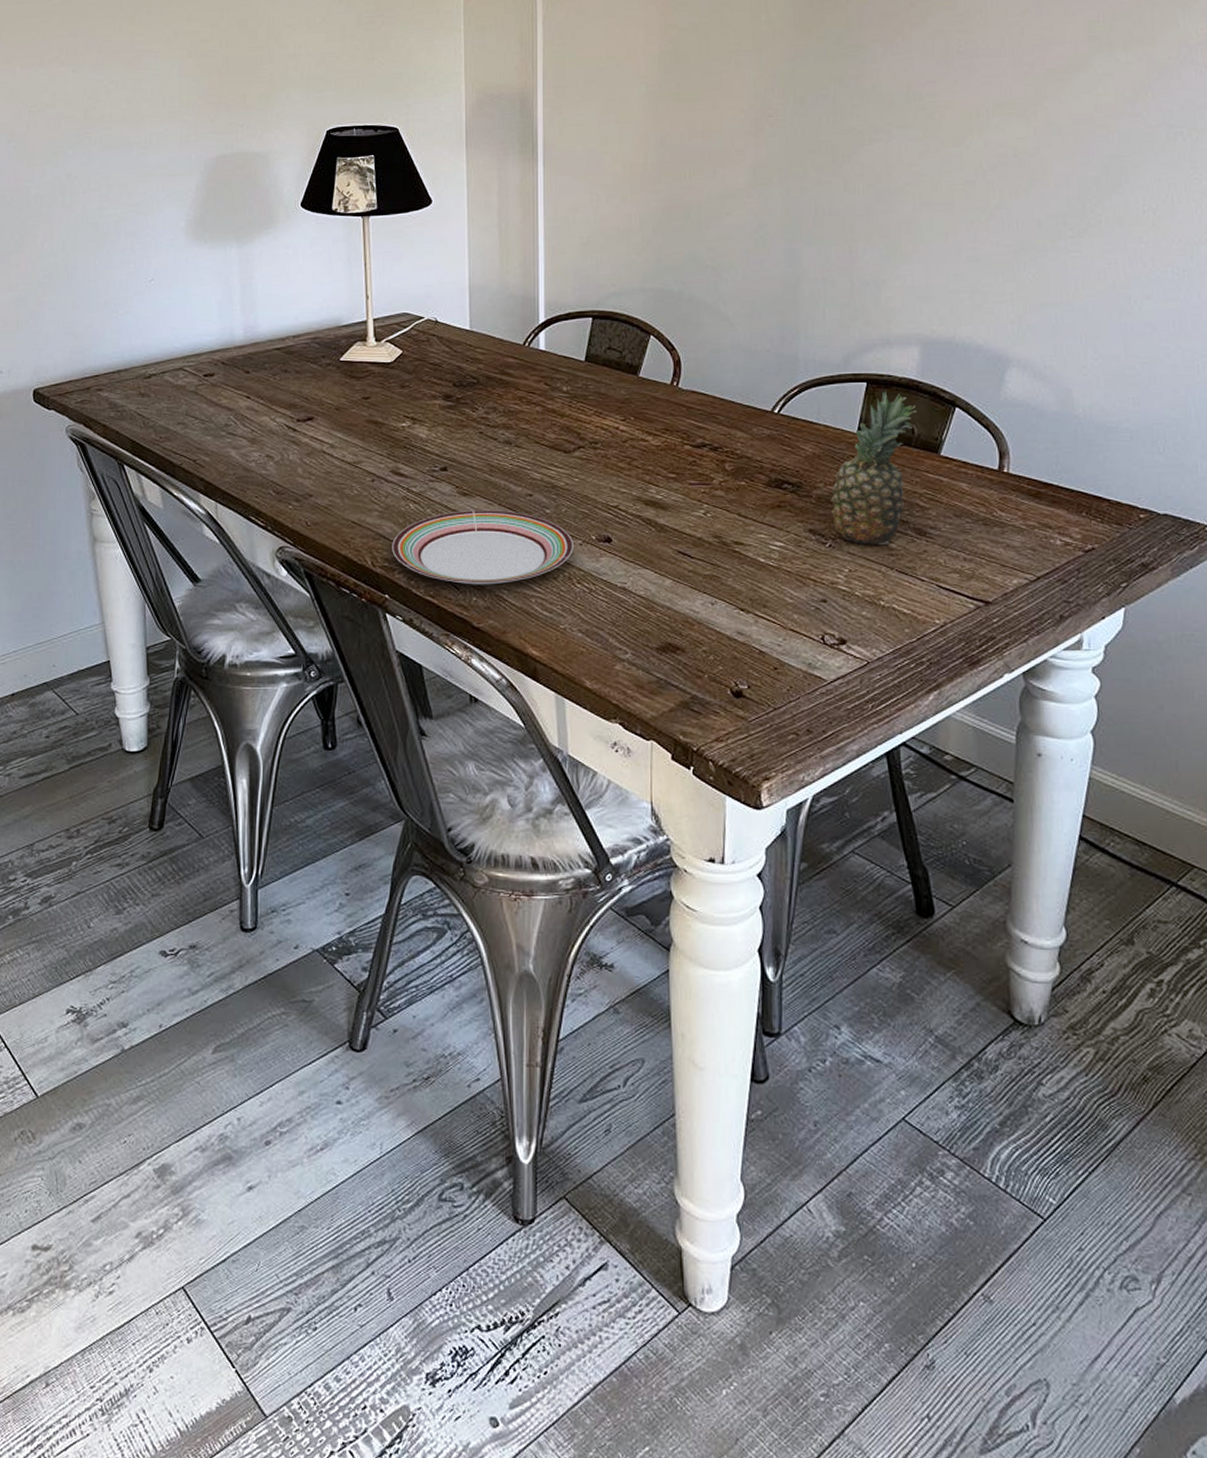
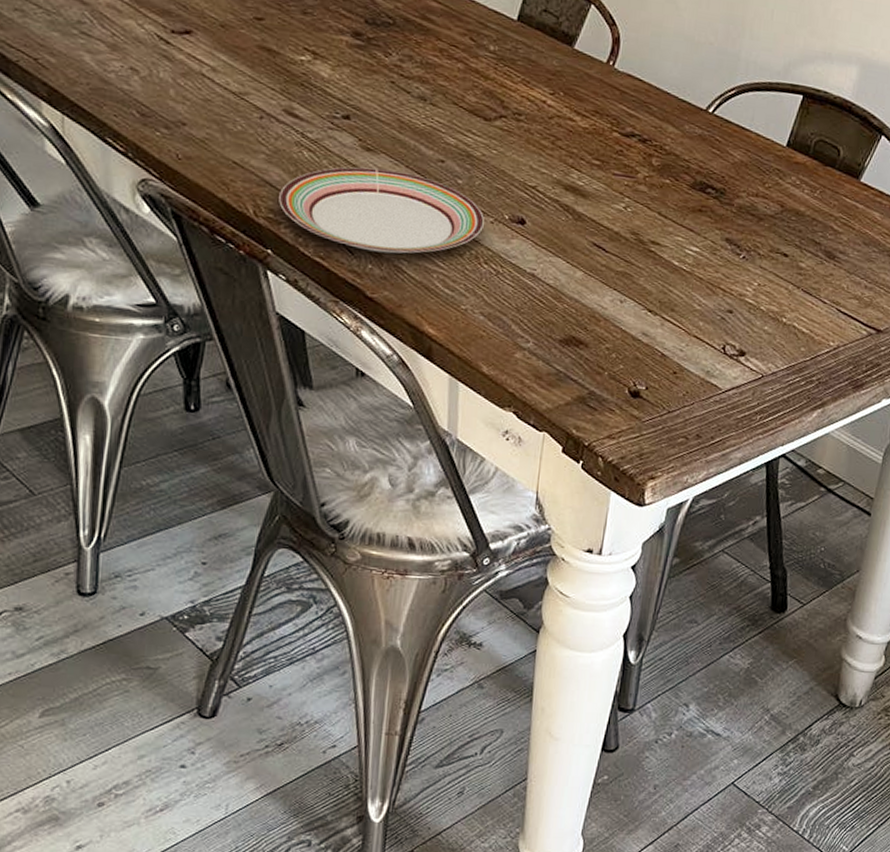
fruit: present [830,391,917,546] -> none [749,107,846,264]

